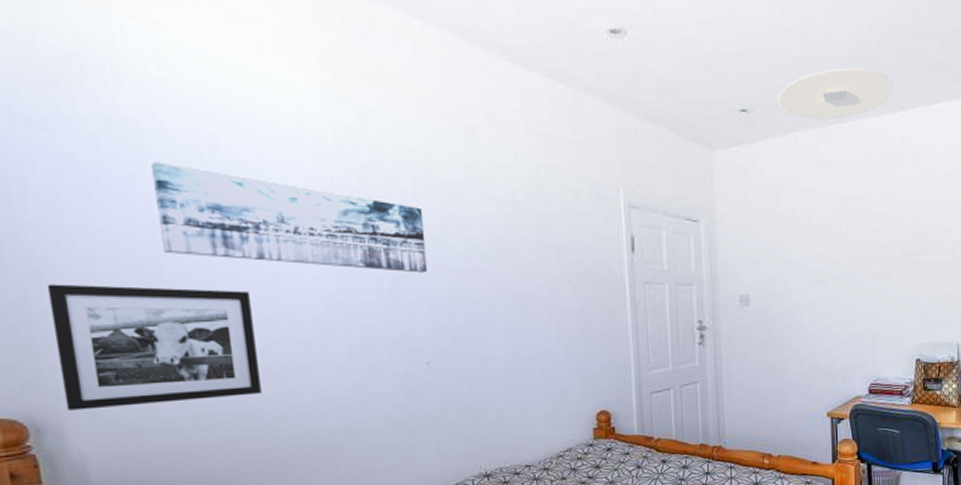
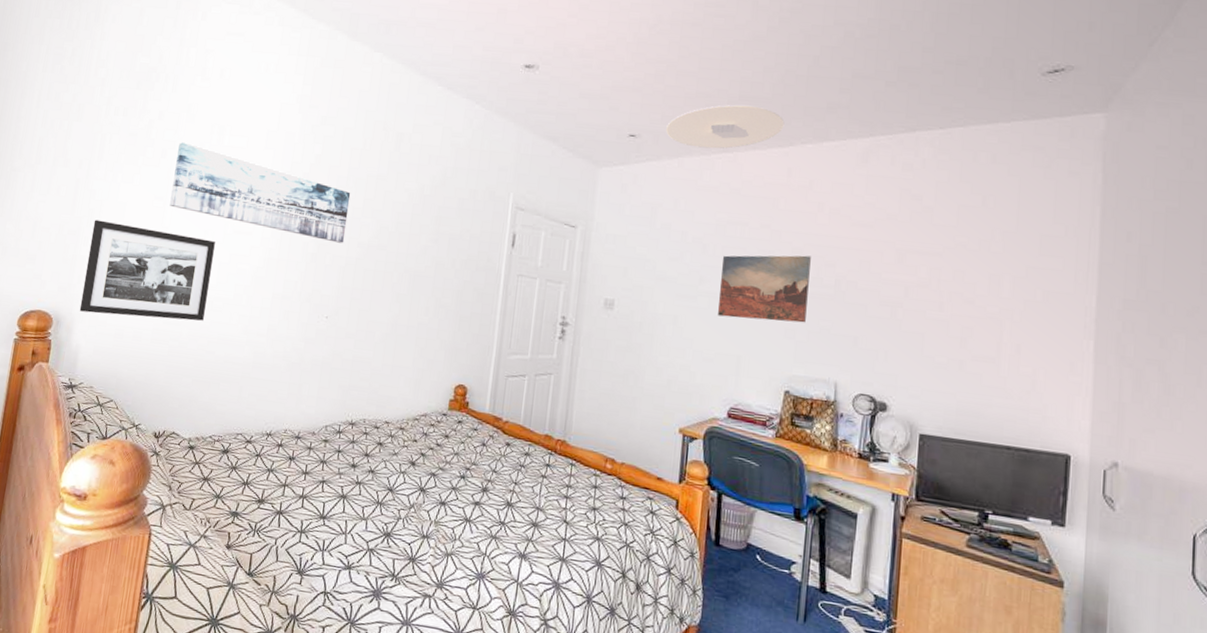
wall art: none [848,225,928,297] -> present [718,255,811,323]

